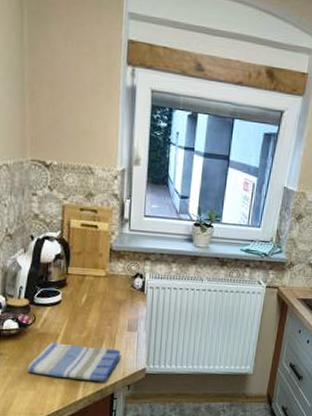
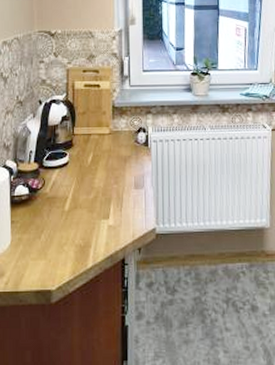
dish towel: present [26,341,121,381] -> none [37,205,130,246]

